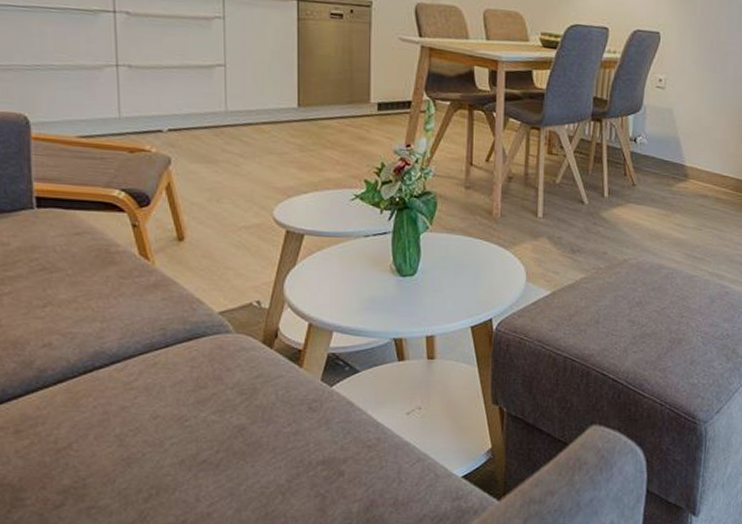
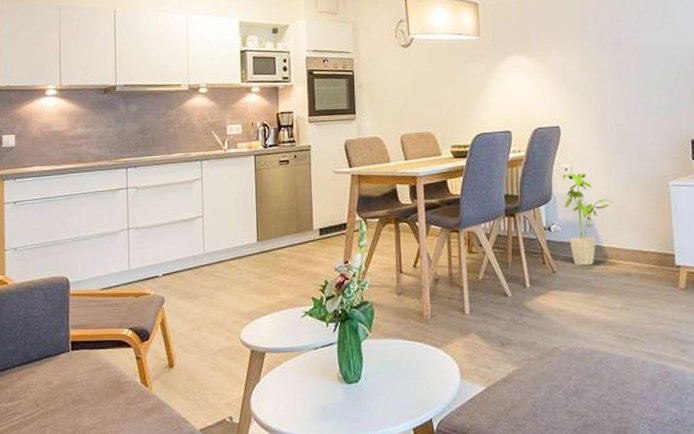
house plant: none [653,85,703,183] -> present [563,173,614,266]

